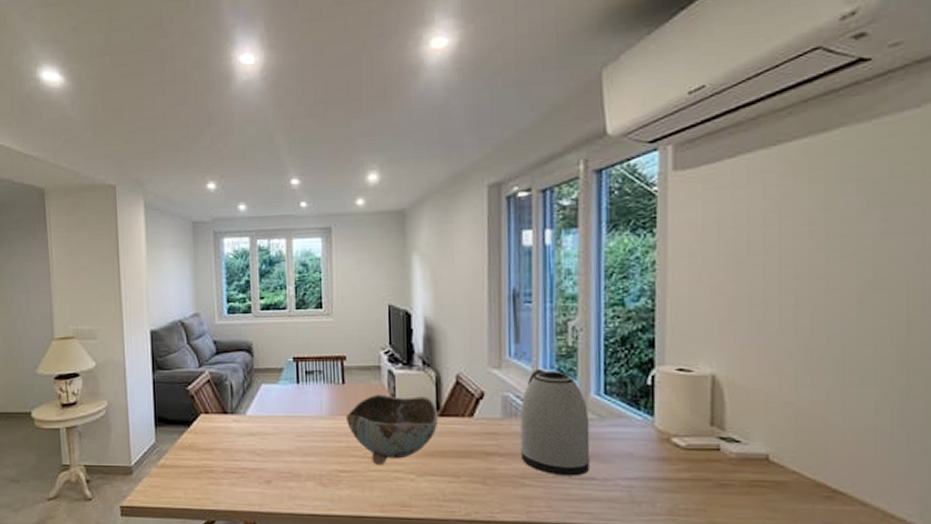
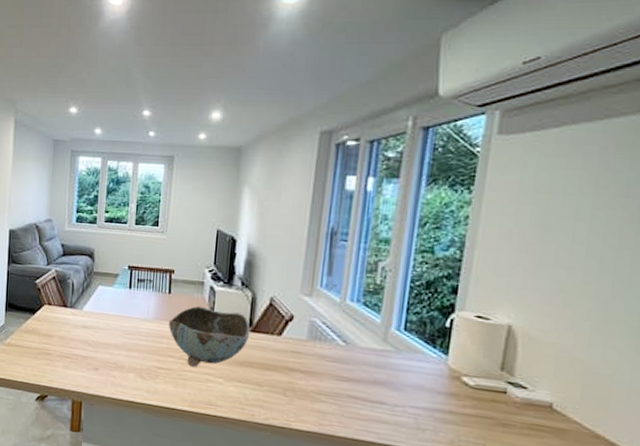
kettle: present [520,368,591,476] -> none [320,300,388,399]

